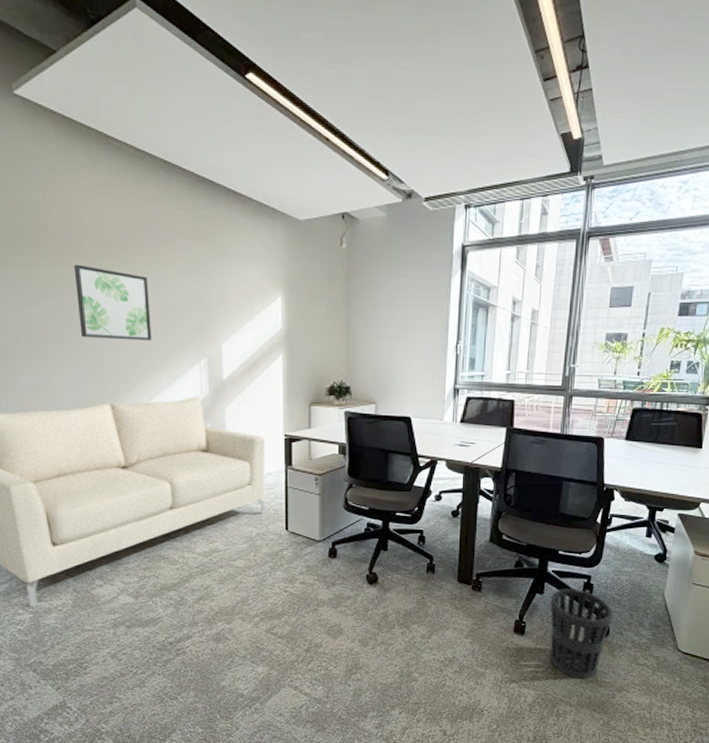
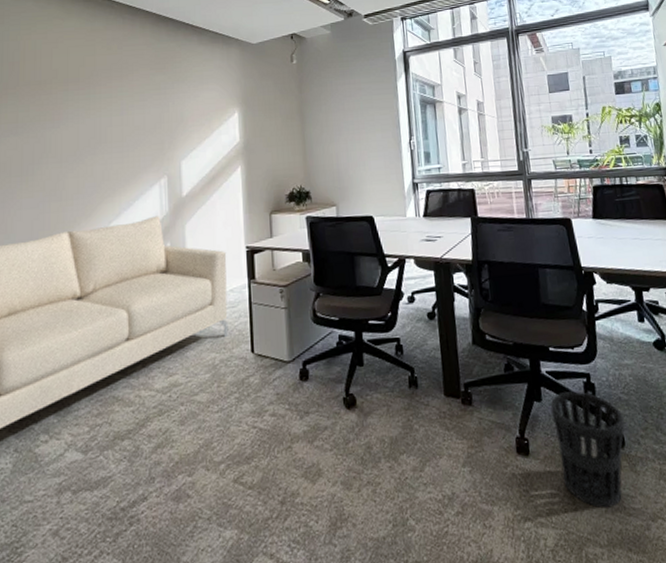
wall art: present [73,264,152,340] -> none [41,100,113,168]

